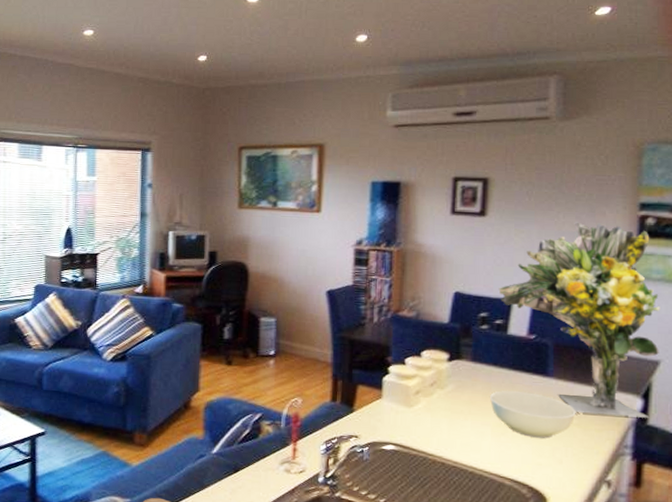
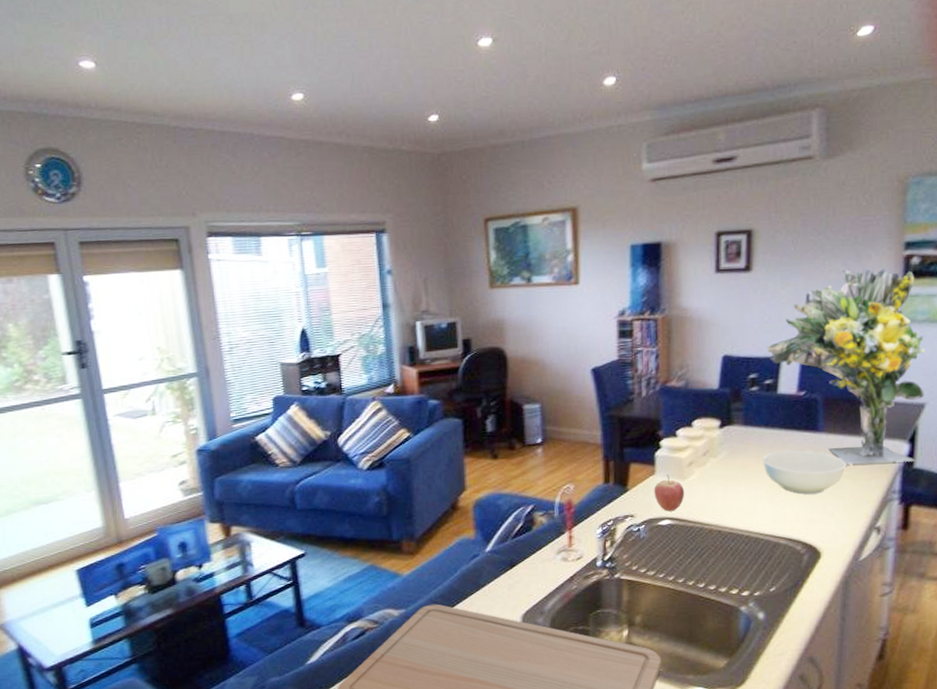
fruit: none [379,400,410,437] -> present [654,475,685,512]

